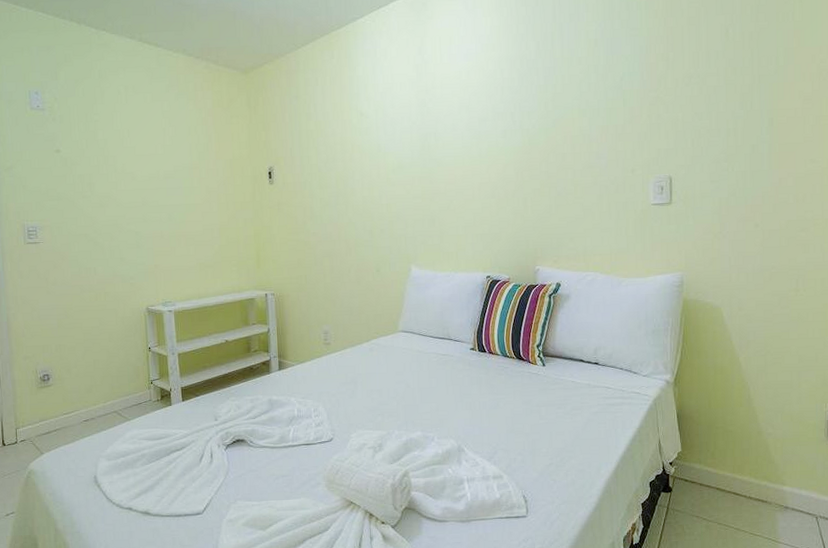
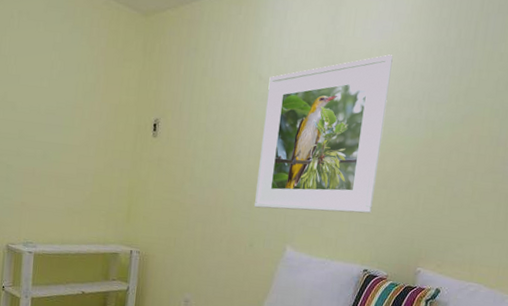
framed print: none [370,74,485,235] -> present [254,54,393,214]

